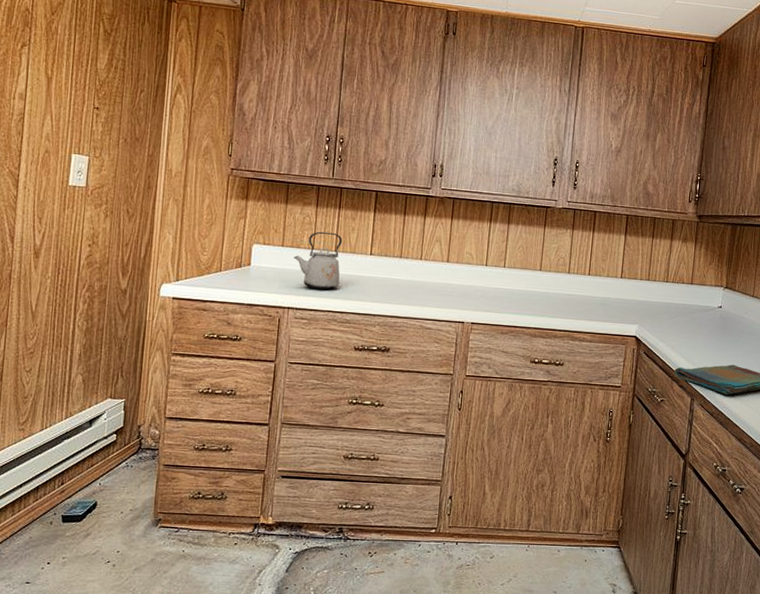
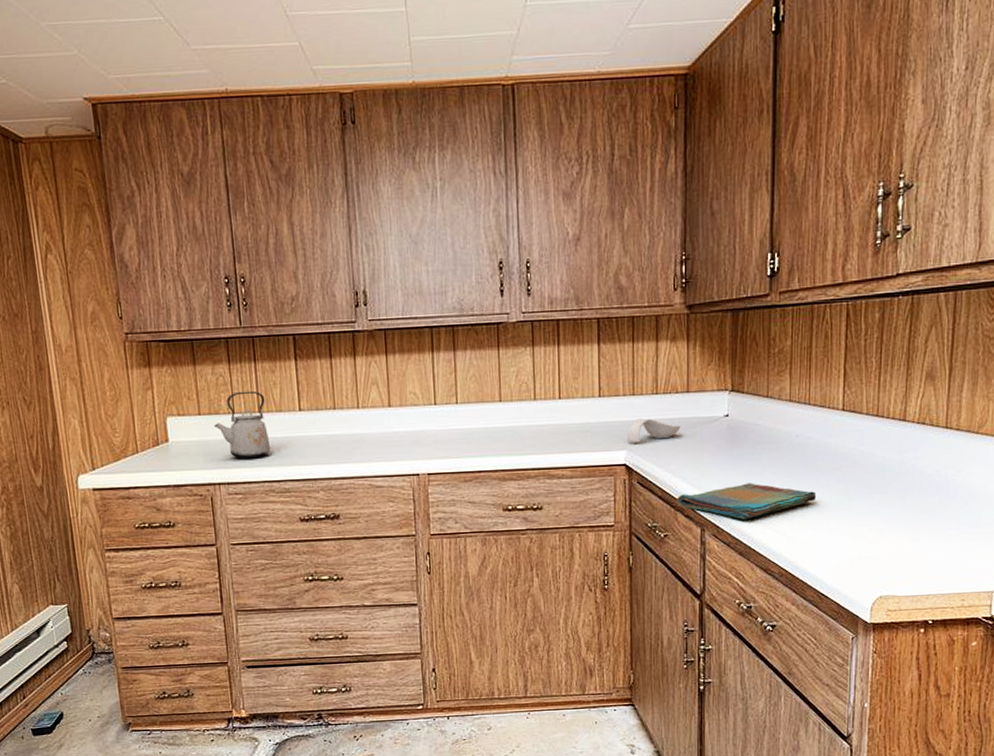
spoon rest: none [639,300,683,320] -> present [626,418,681,443]

